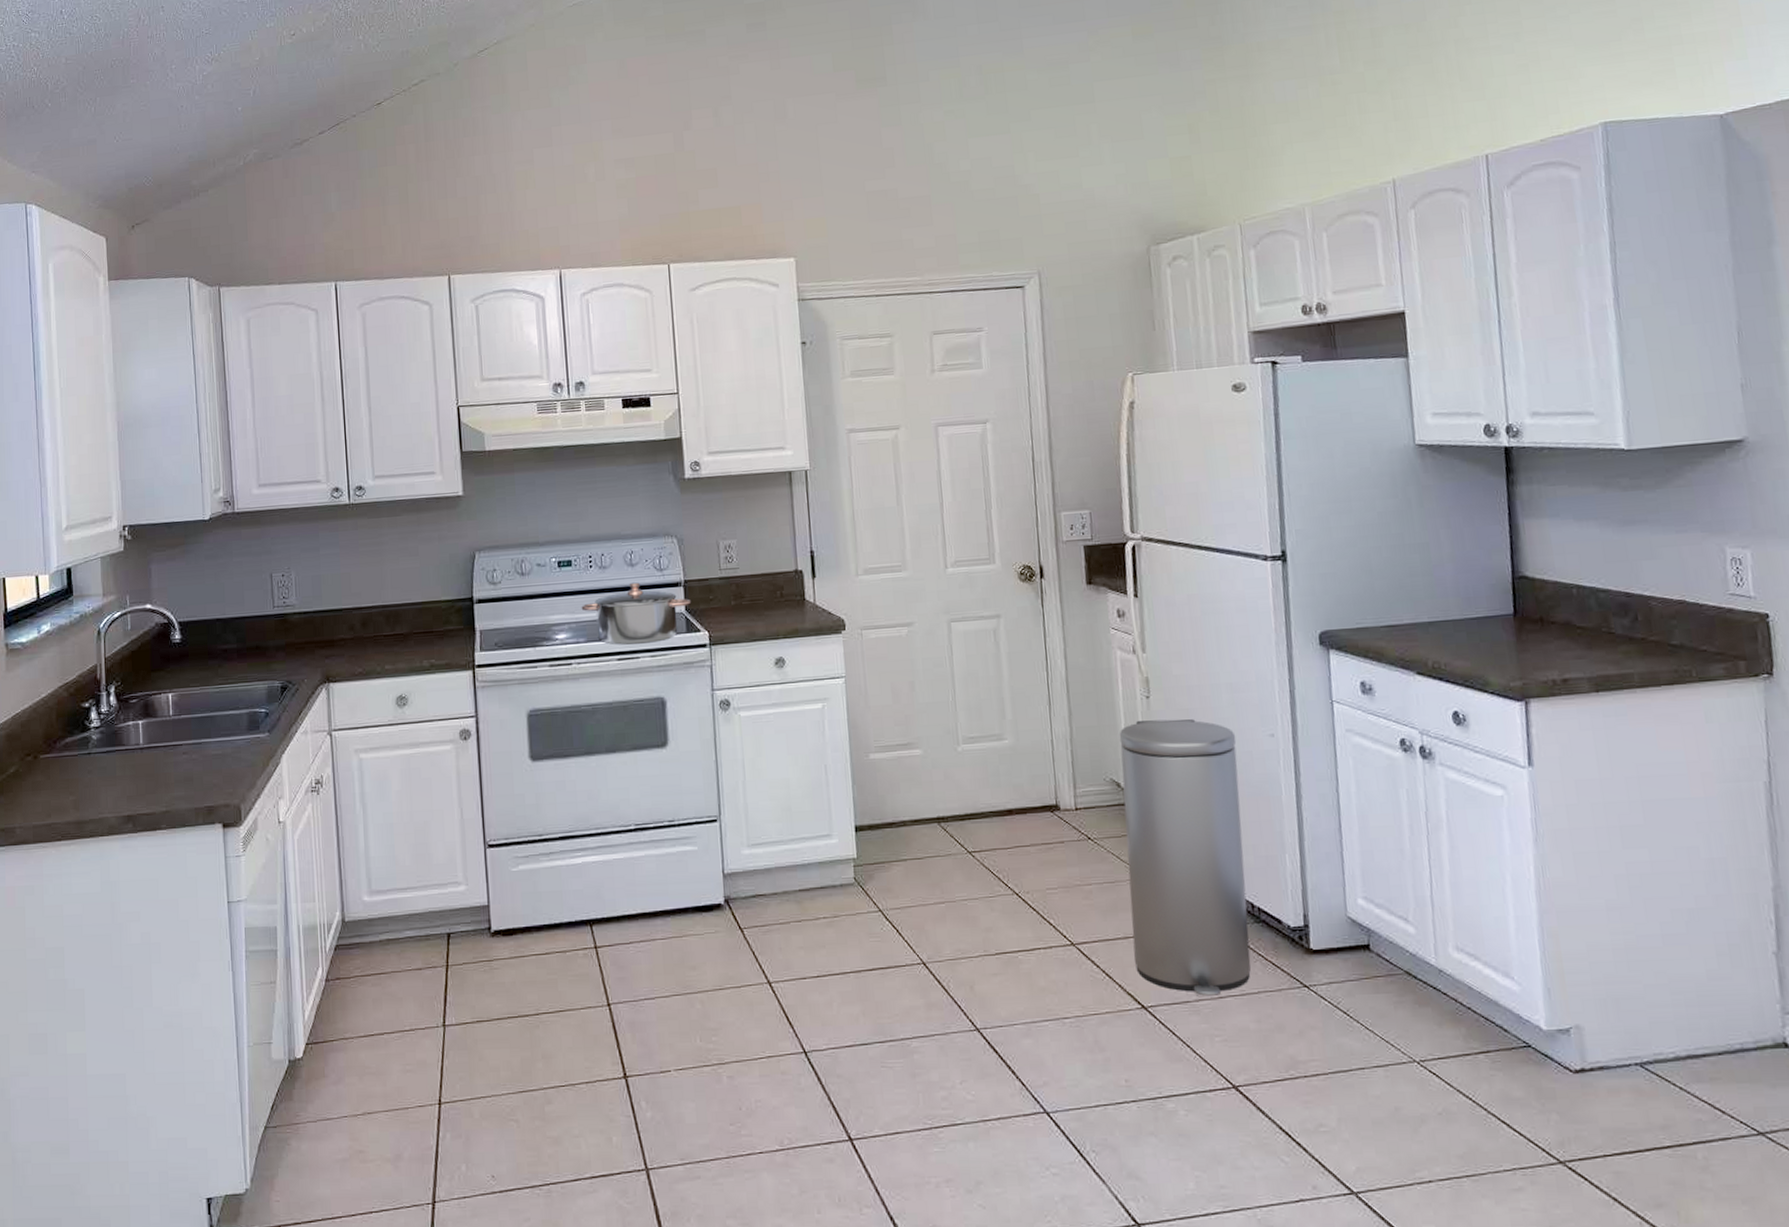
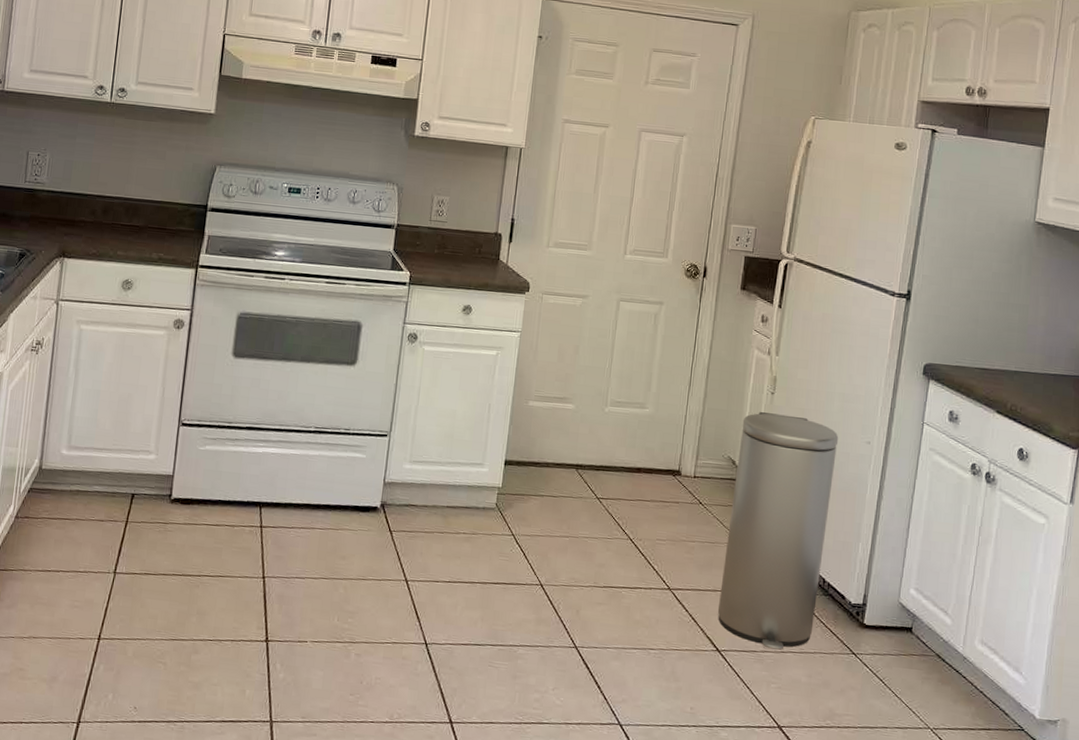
cooking pot: present [581,582,692,646] -> none [302,217,400,274]

